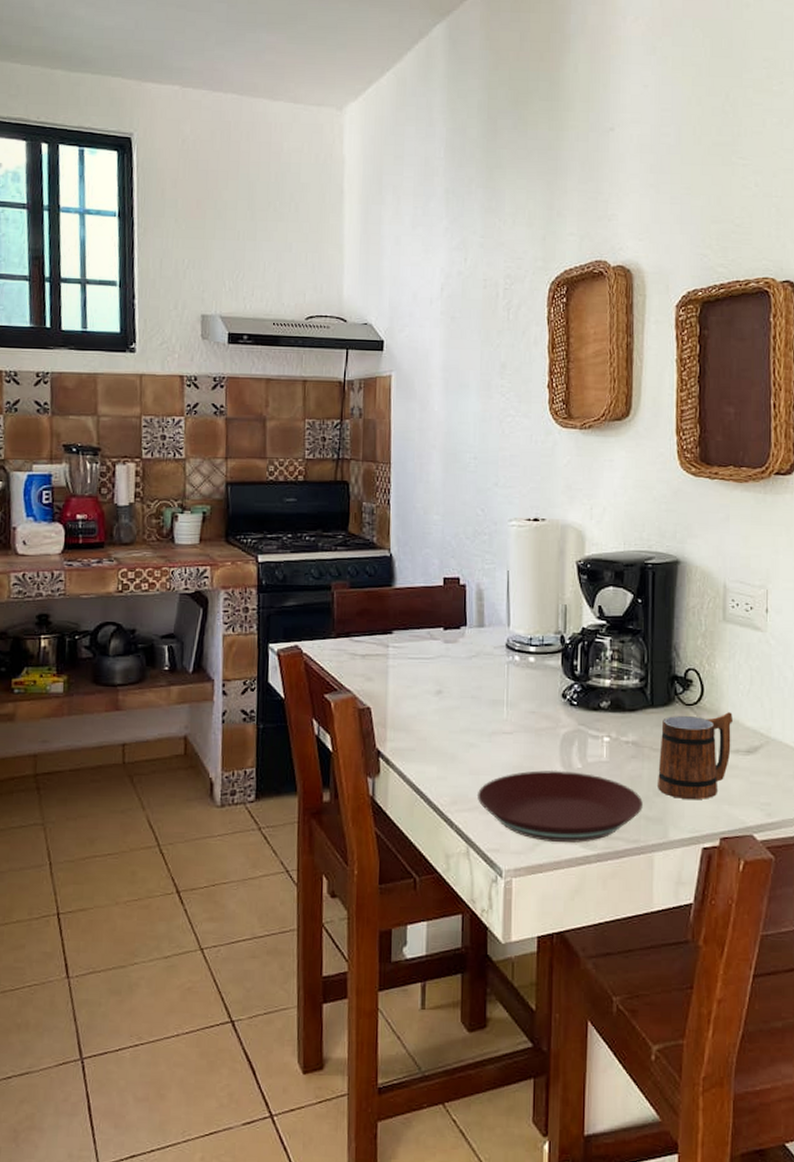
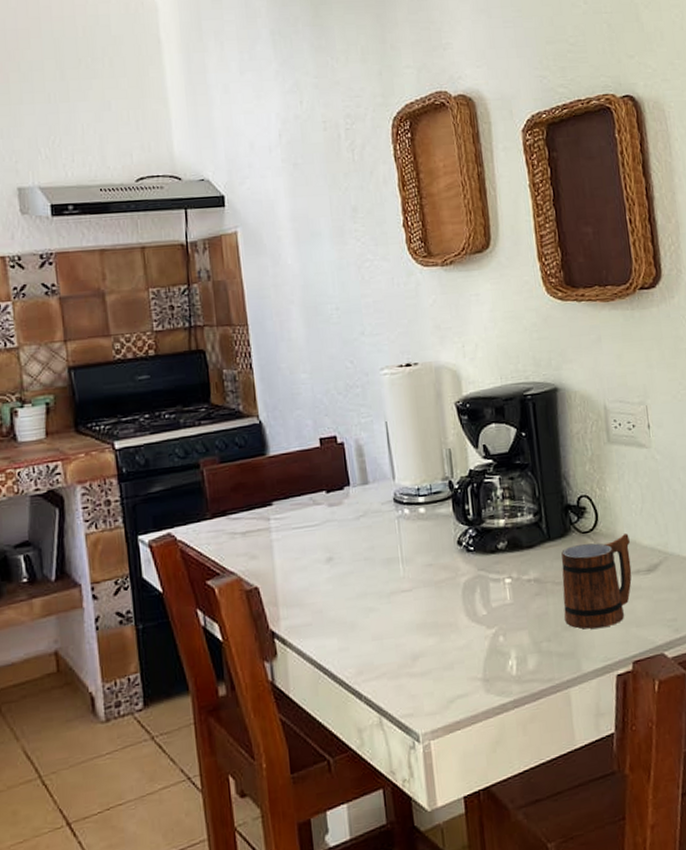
plate: present [476,770,643,842] -> none [382,619,553,697]

